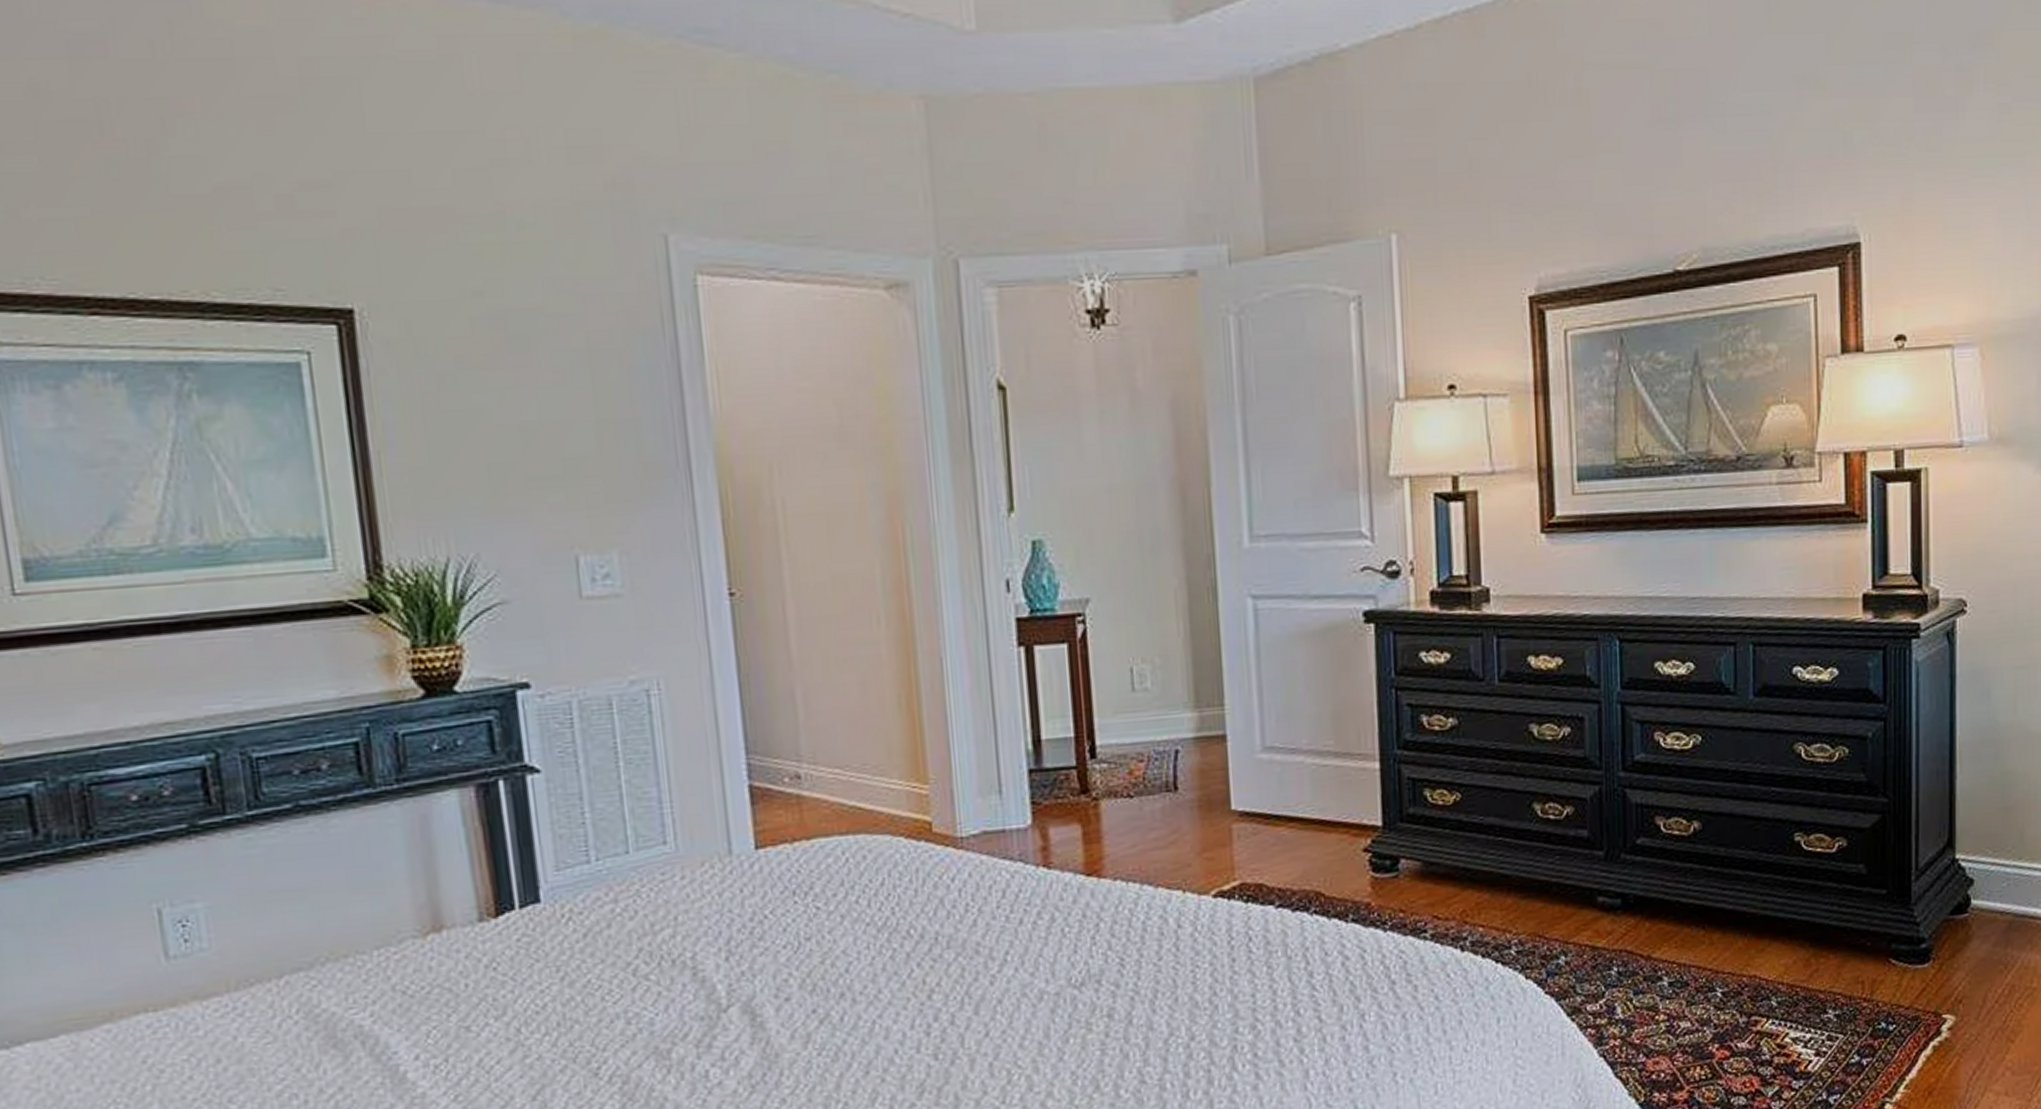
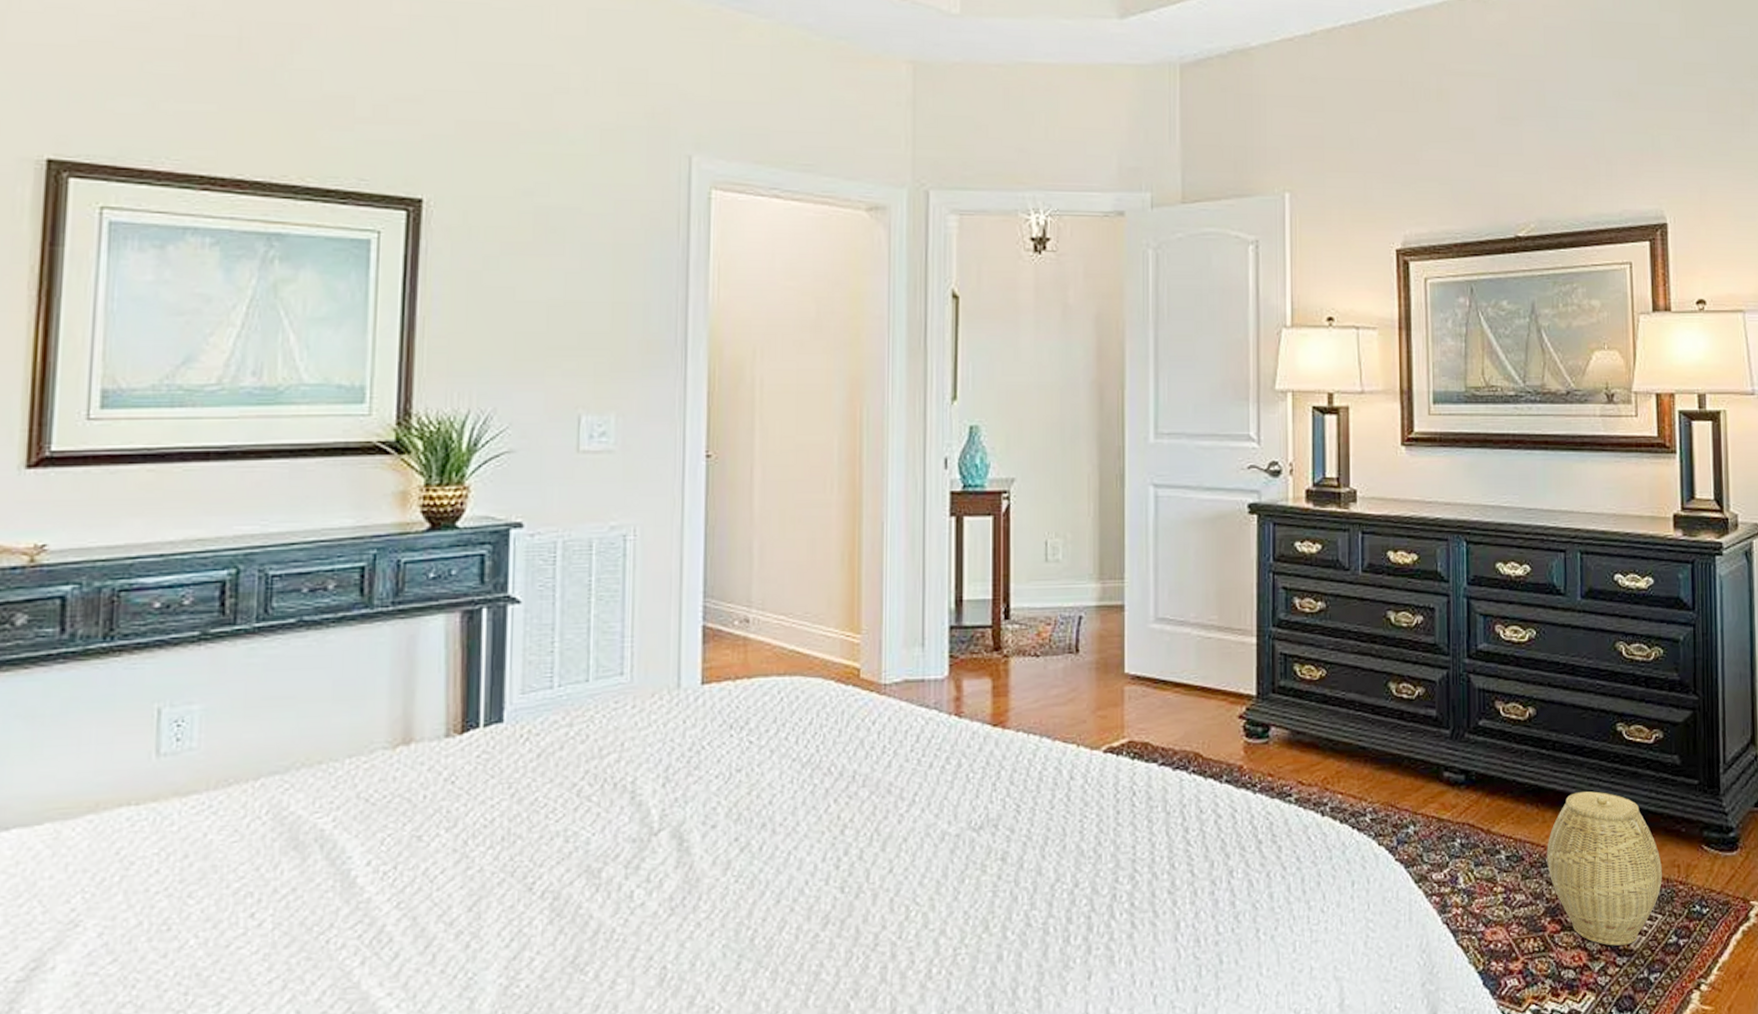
woven basket: none [1714,908,1844,1070] -> present [1547,791,1662,946]

